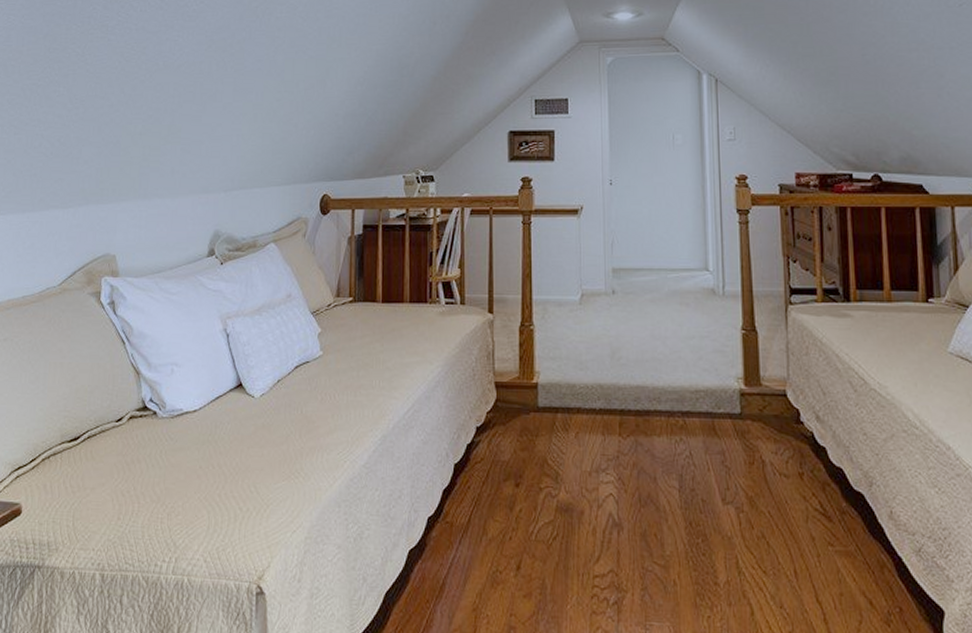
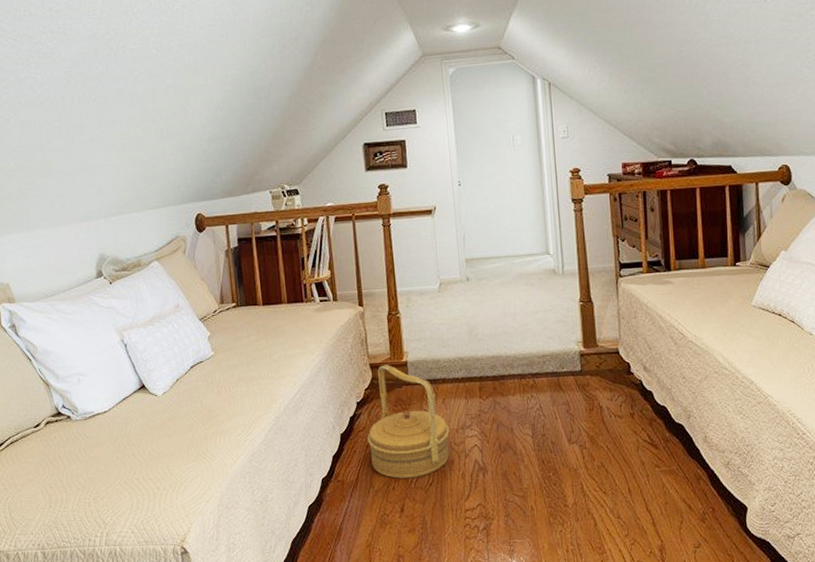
basket: none [485,383,581,528] -> present [367,364,450,479]

